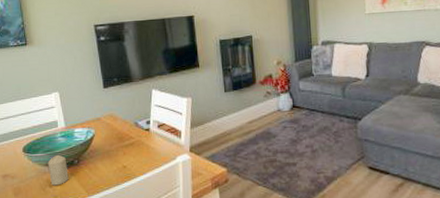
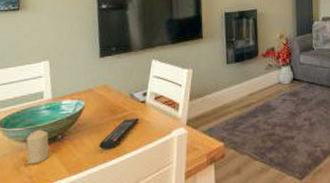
remote control: none [111,145,145,173] -> present [99,118,139,149]

